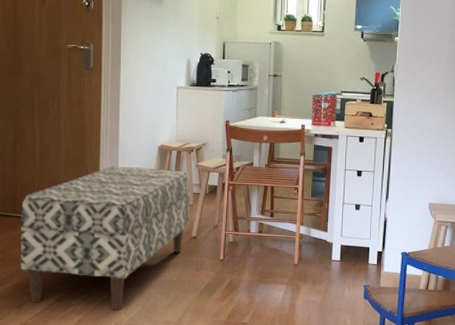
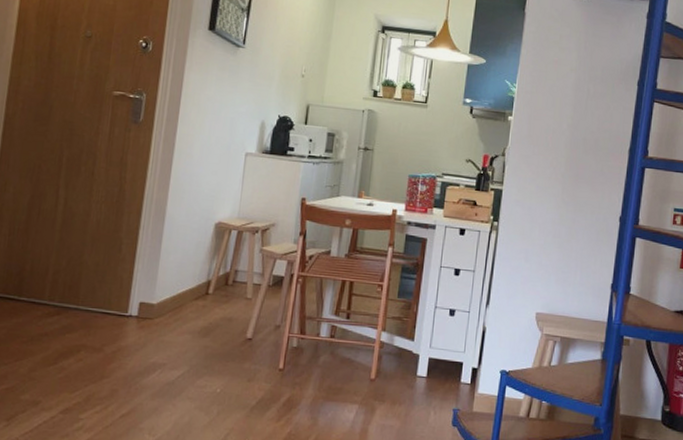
bench: present [20,166,190,311] -> none [17,244,251,429]

